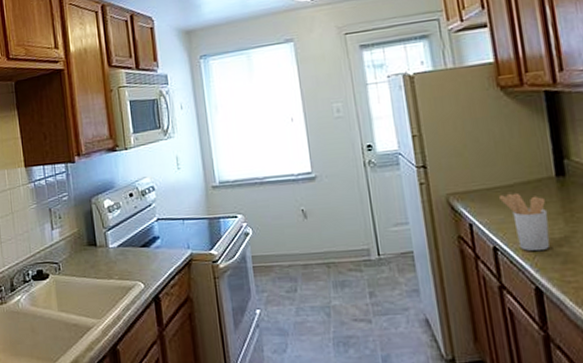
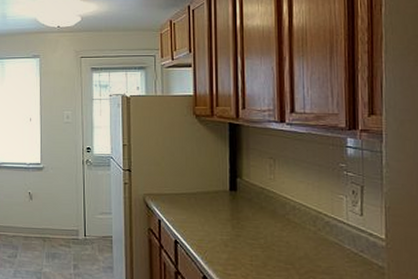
utensil holder: present [499,192,550,252] -> none [184,199,220,248]

